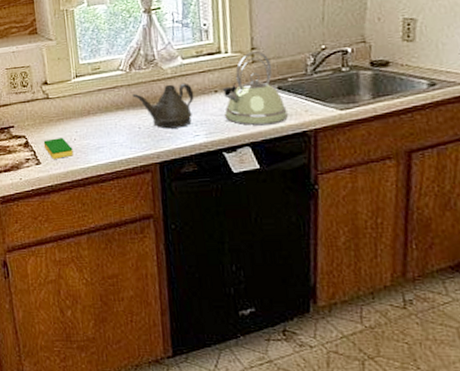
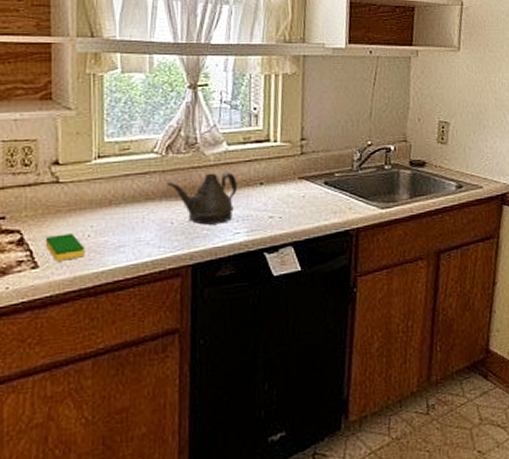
kettle: present [222,50,288,126] -> none [268,141,332,223]

